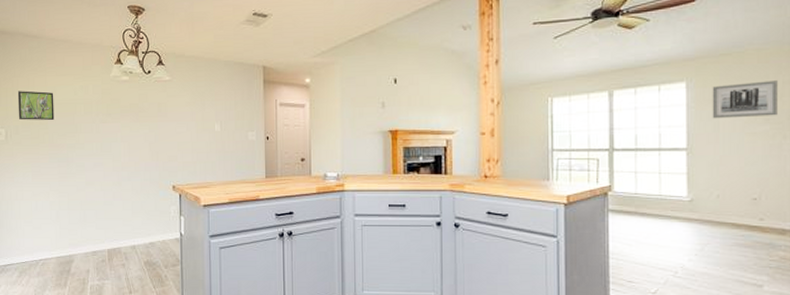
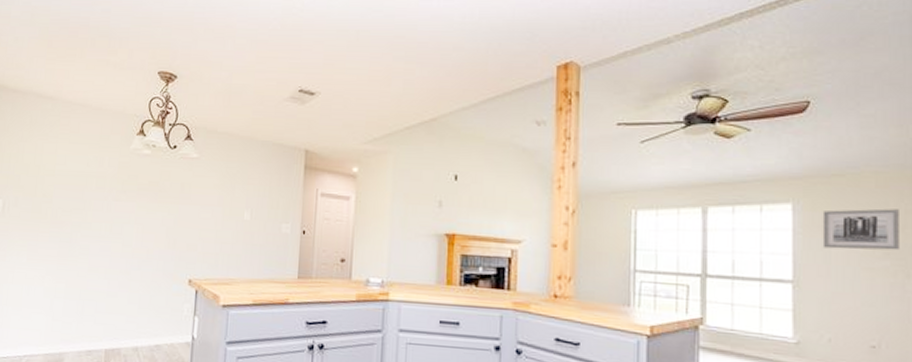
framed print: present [17,91,55,120] -> none [20,157,64,193]

